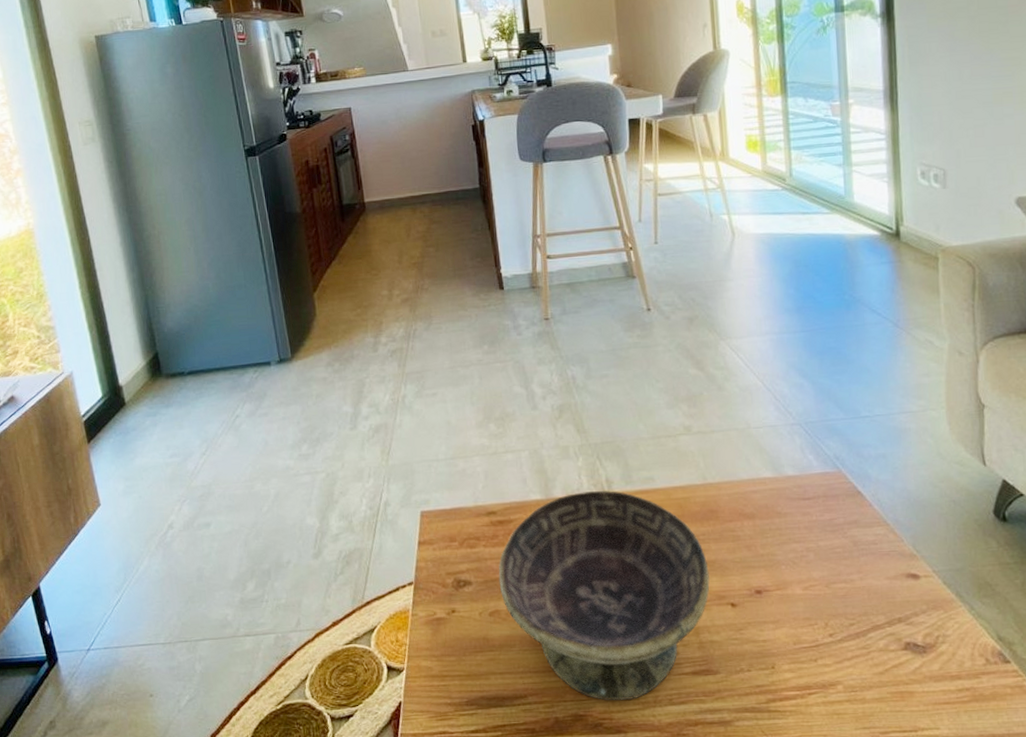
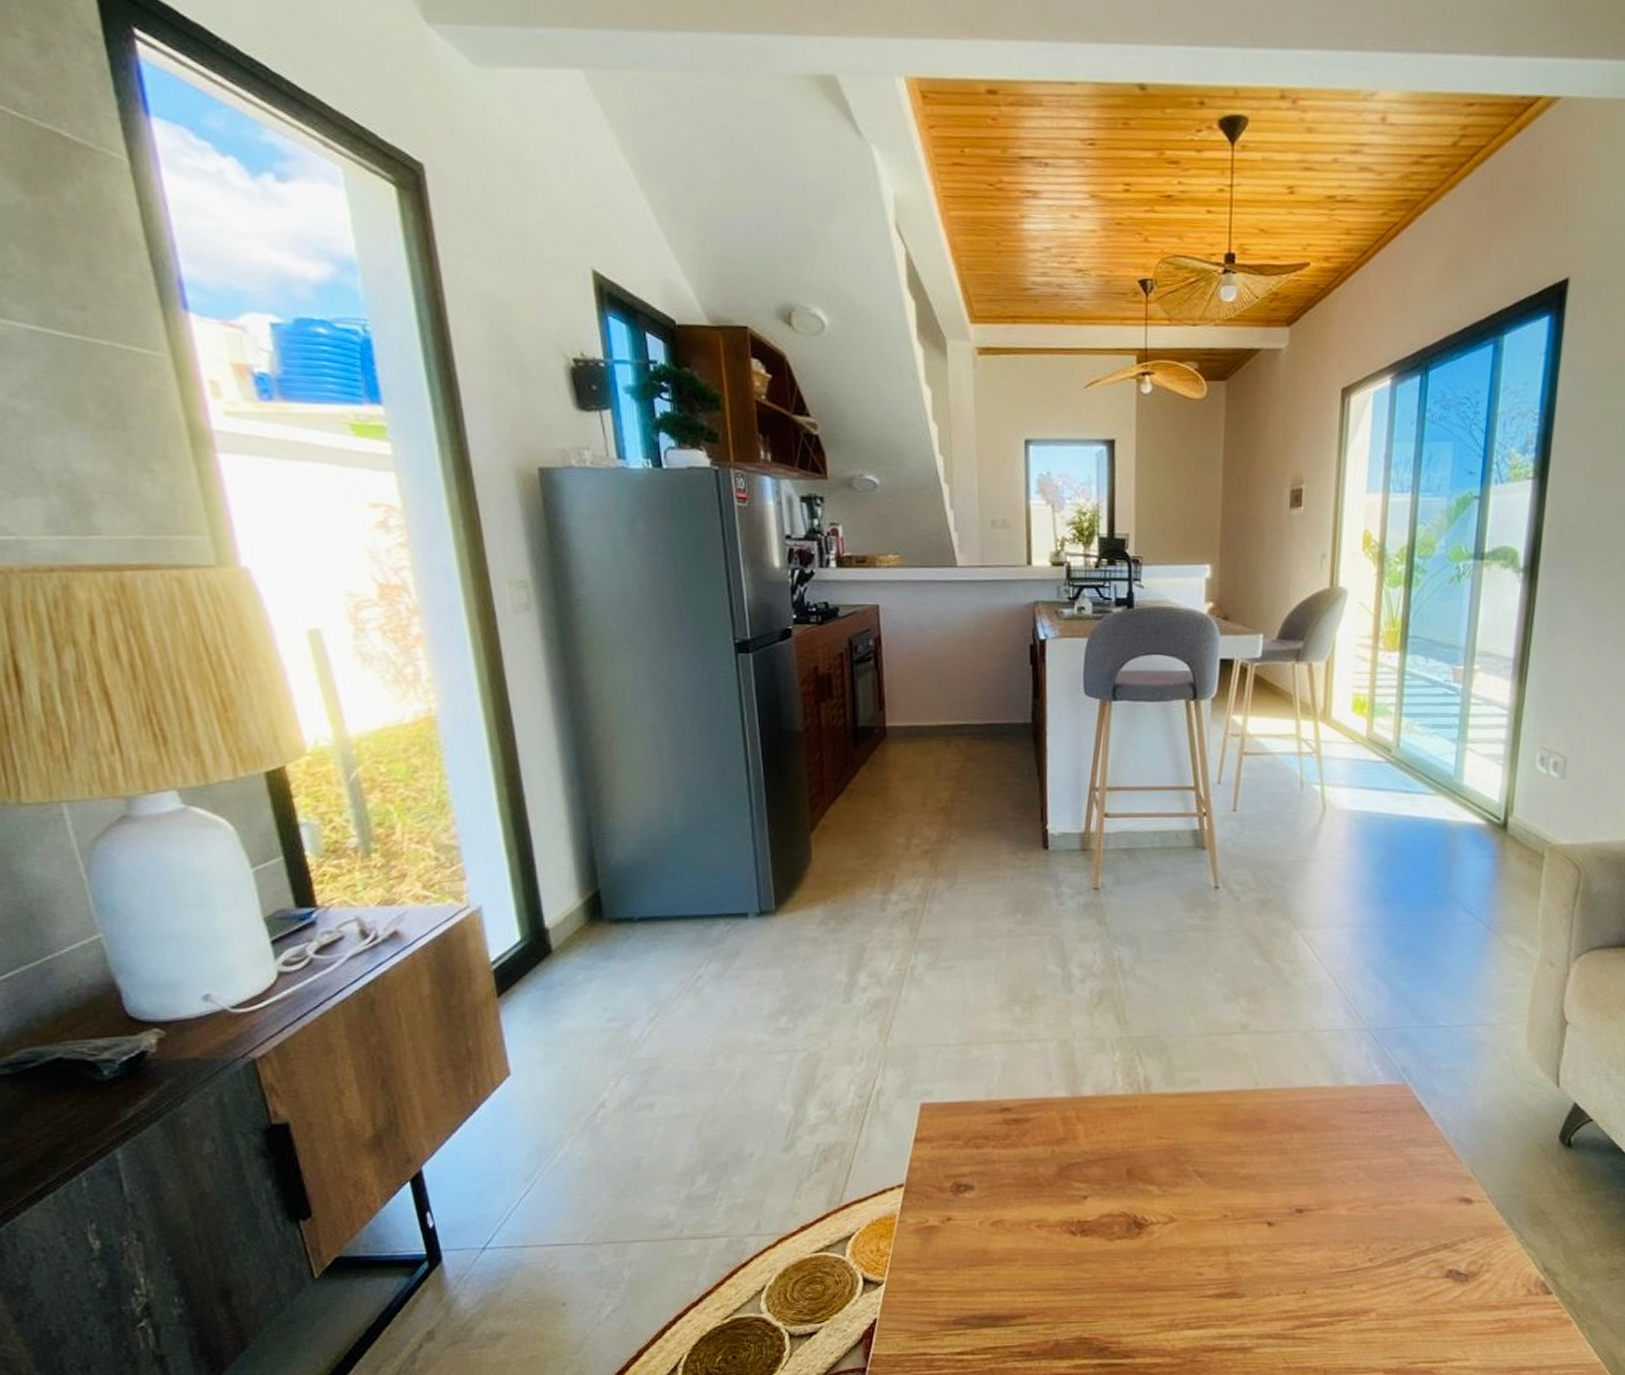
decorative bowl: present [498,490,711,701] -> none [1006,1091,1249,1324]

